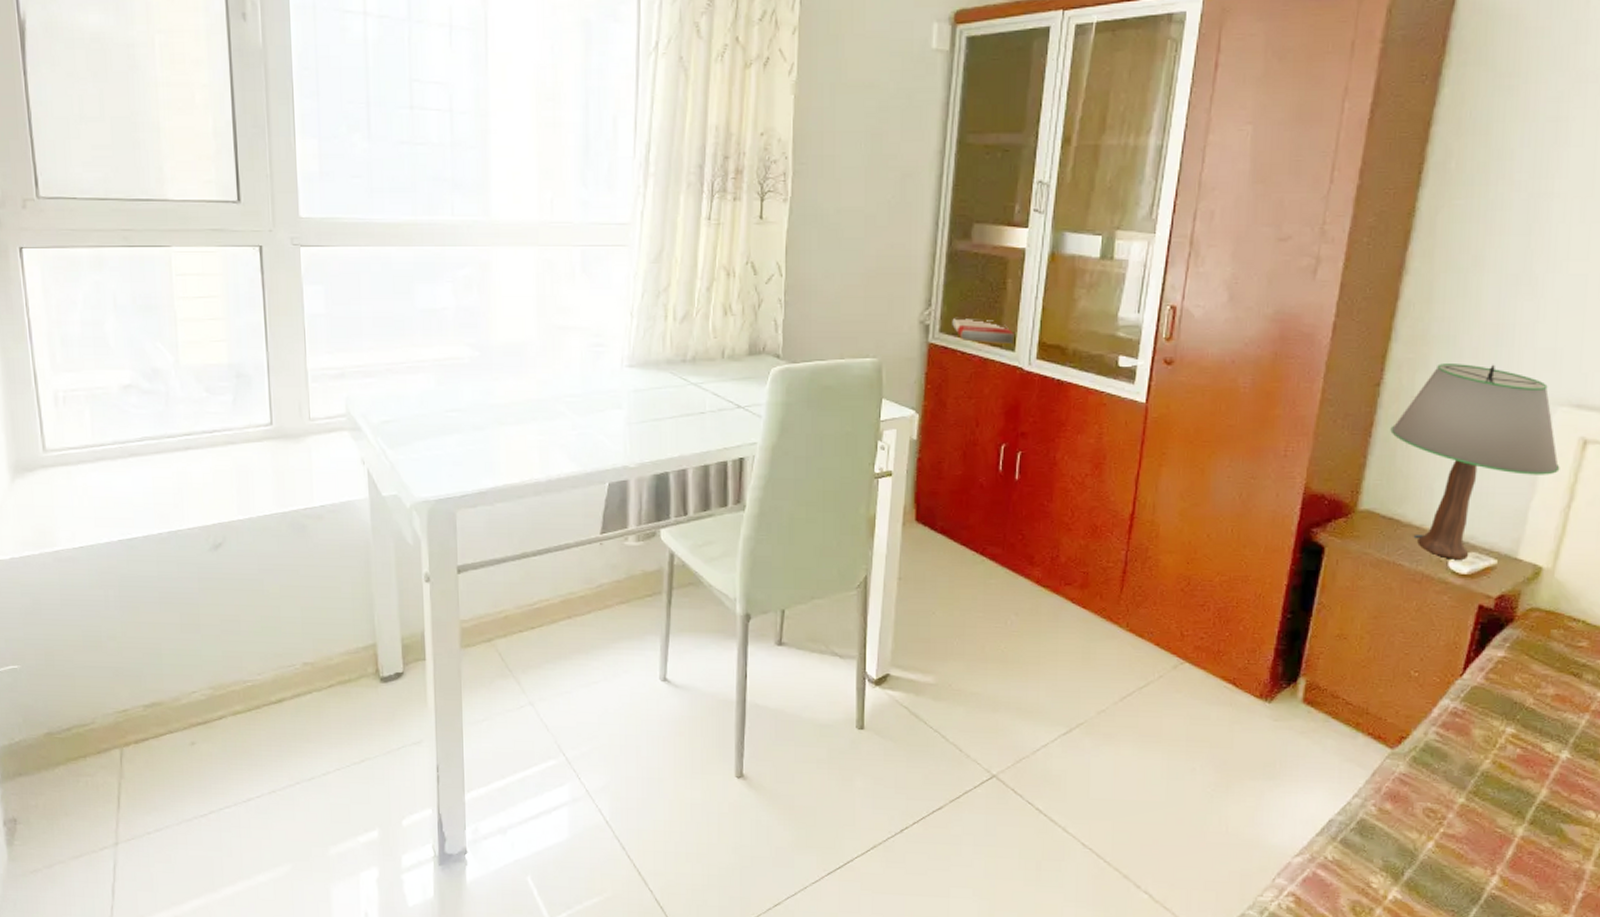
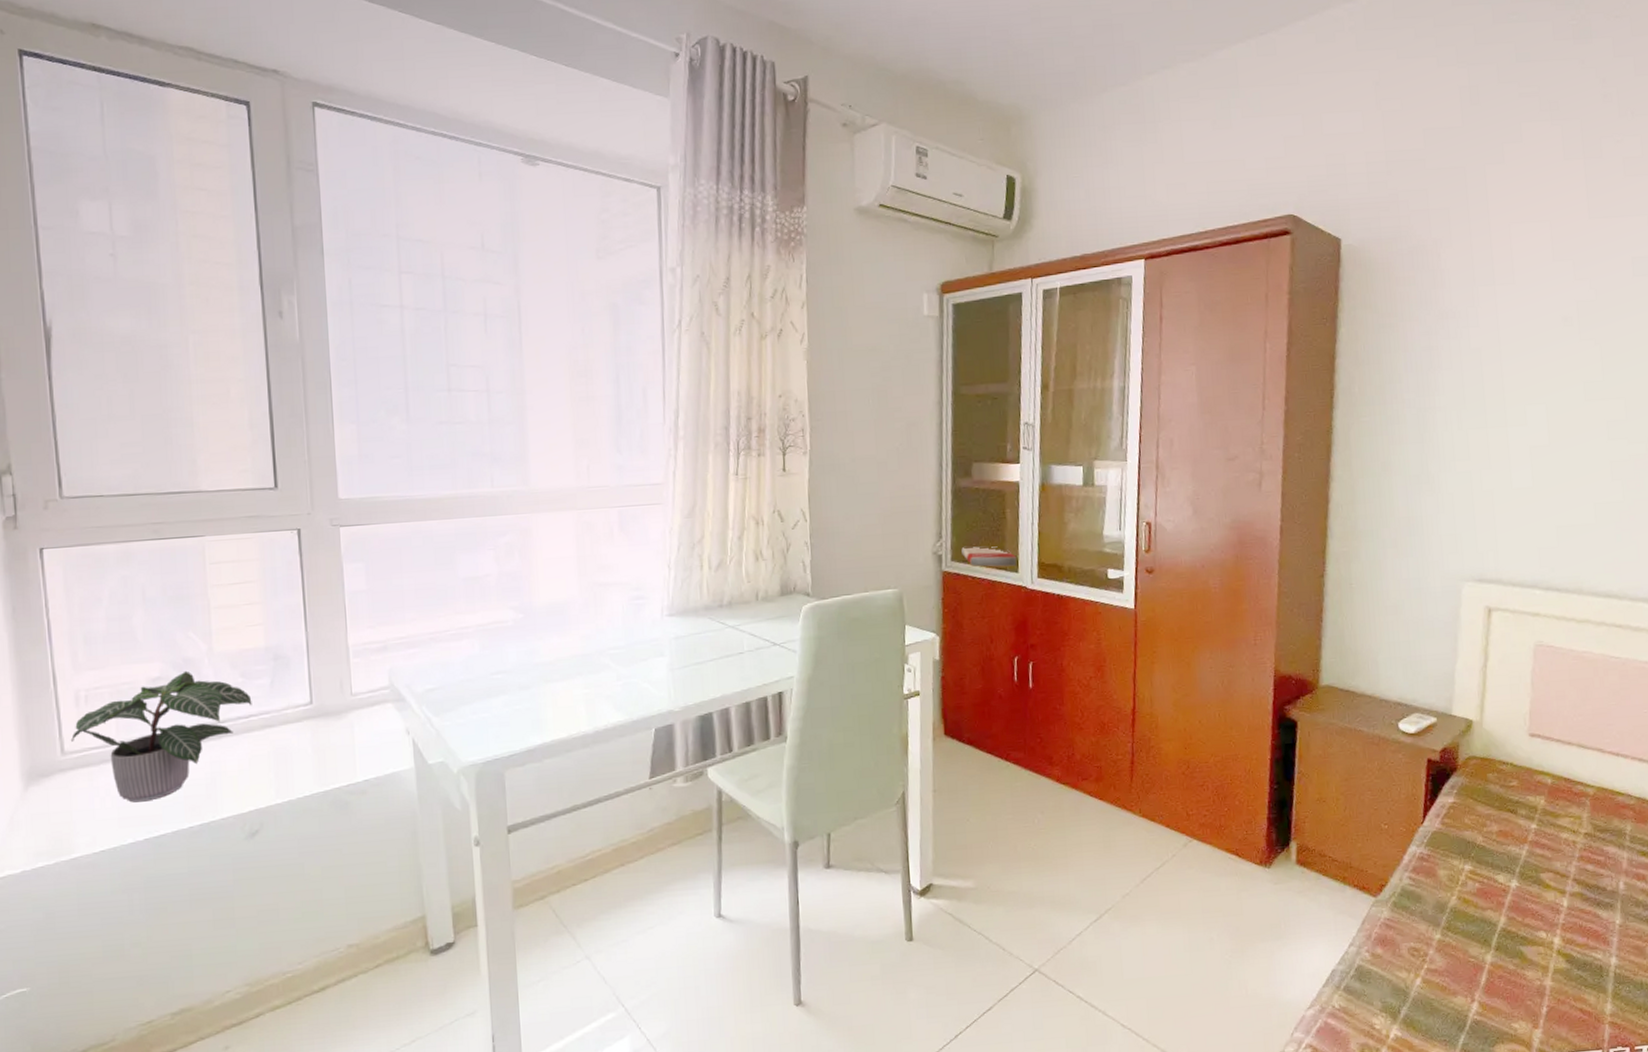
potted plant: none [50,380,216,504] -> present [70,670,252,802]
table lamp: present [1390,364,1560,560] -> none [1337,551,1474,721]

